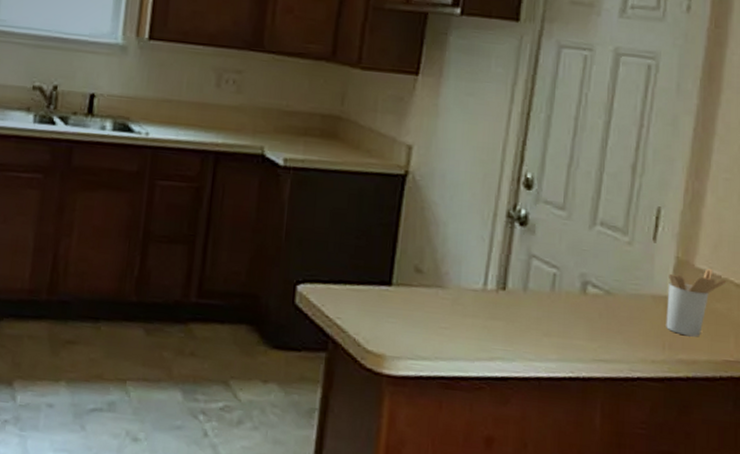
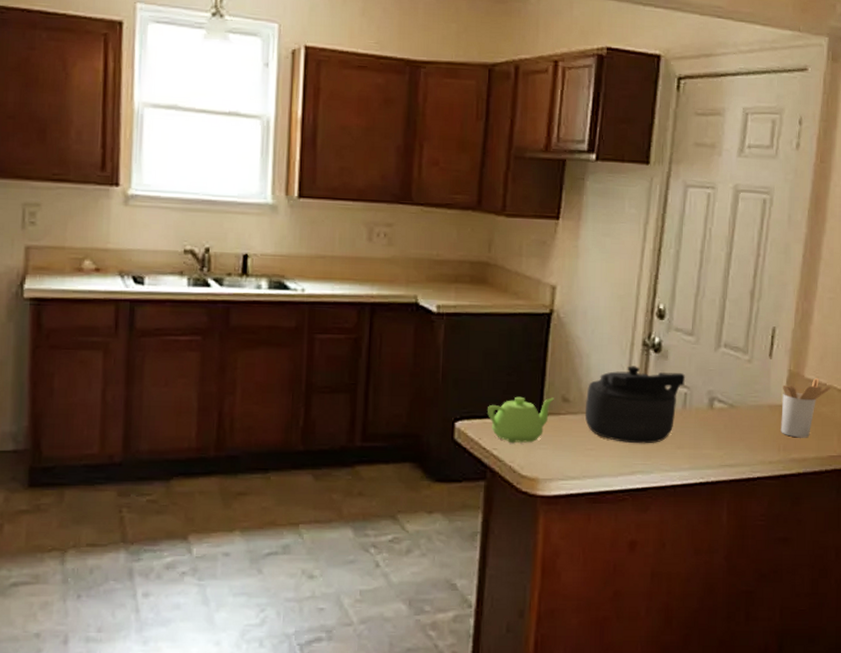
teapot: none [332,262,406,315] -> present [488,396,554,444]
kettle: none [439,238,555,328] -> present [584,366,686,444]

